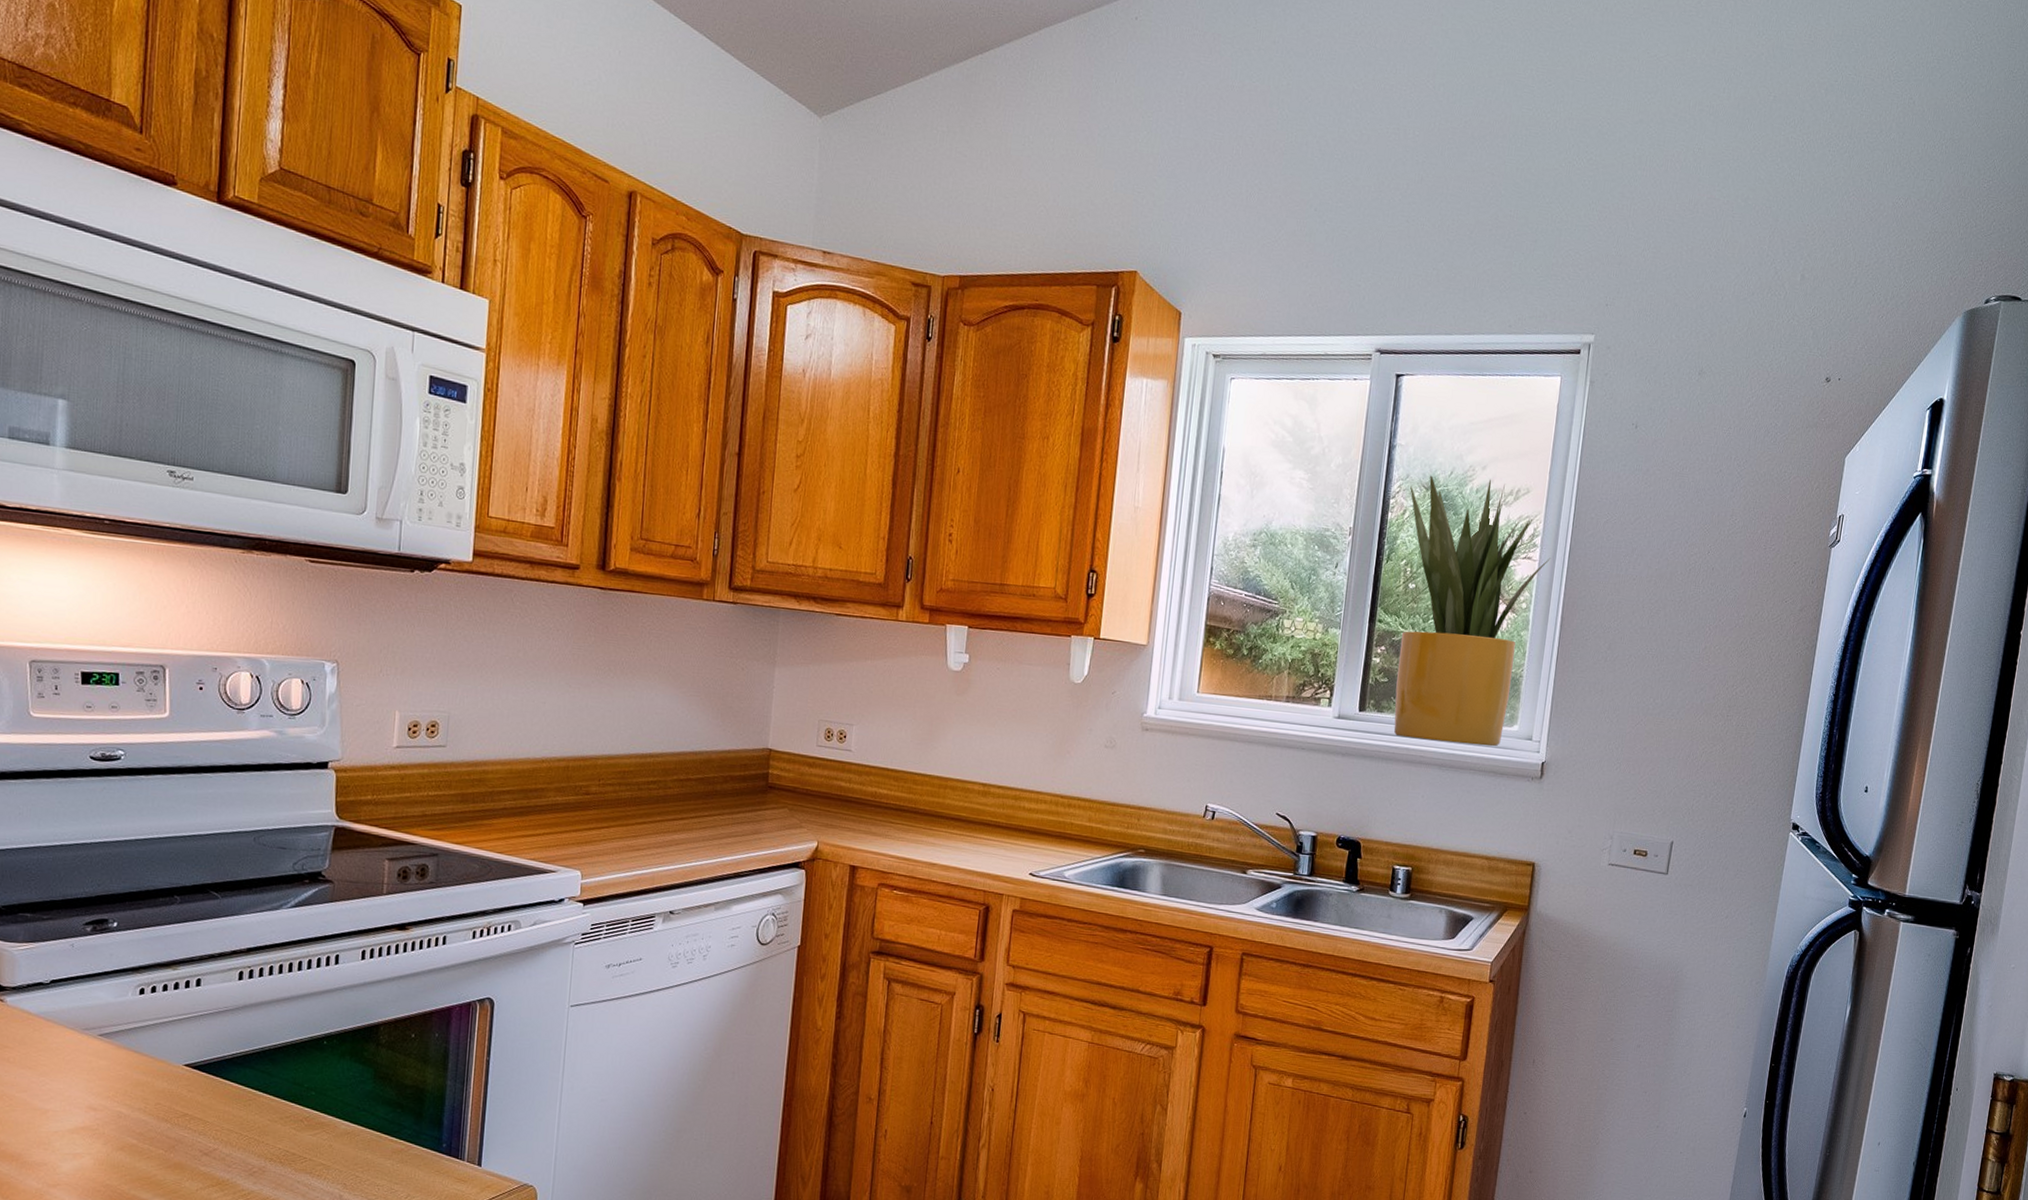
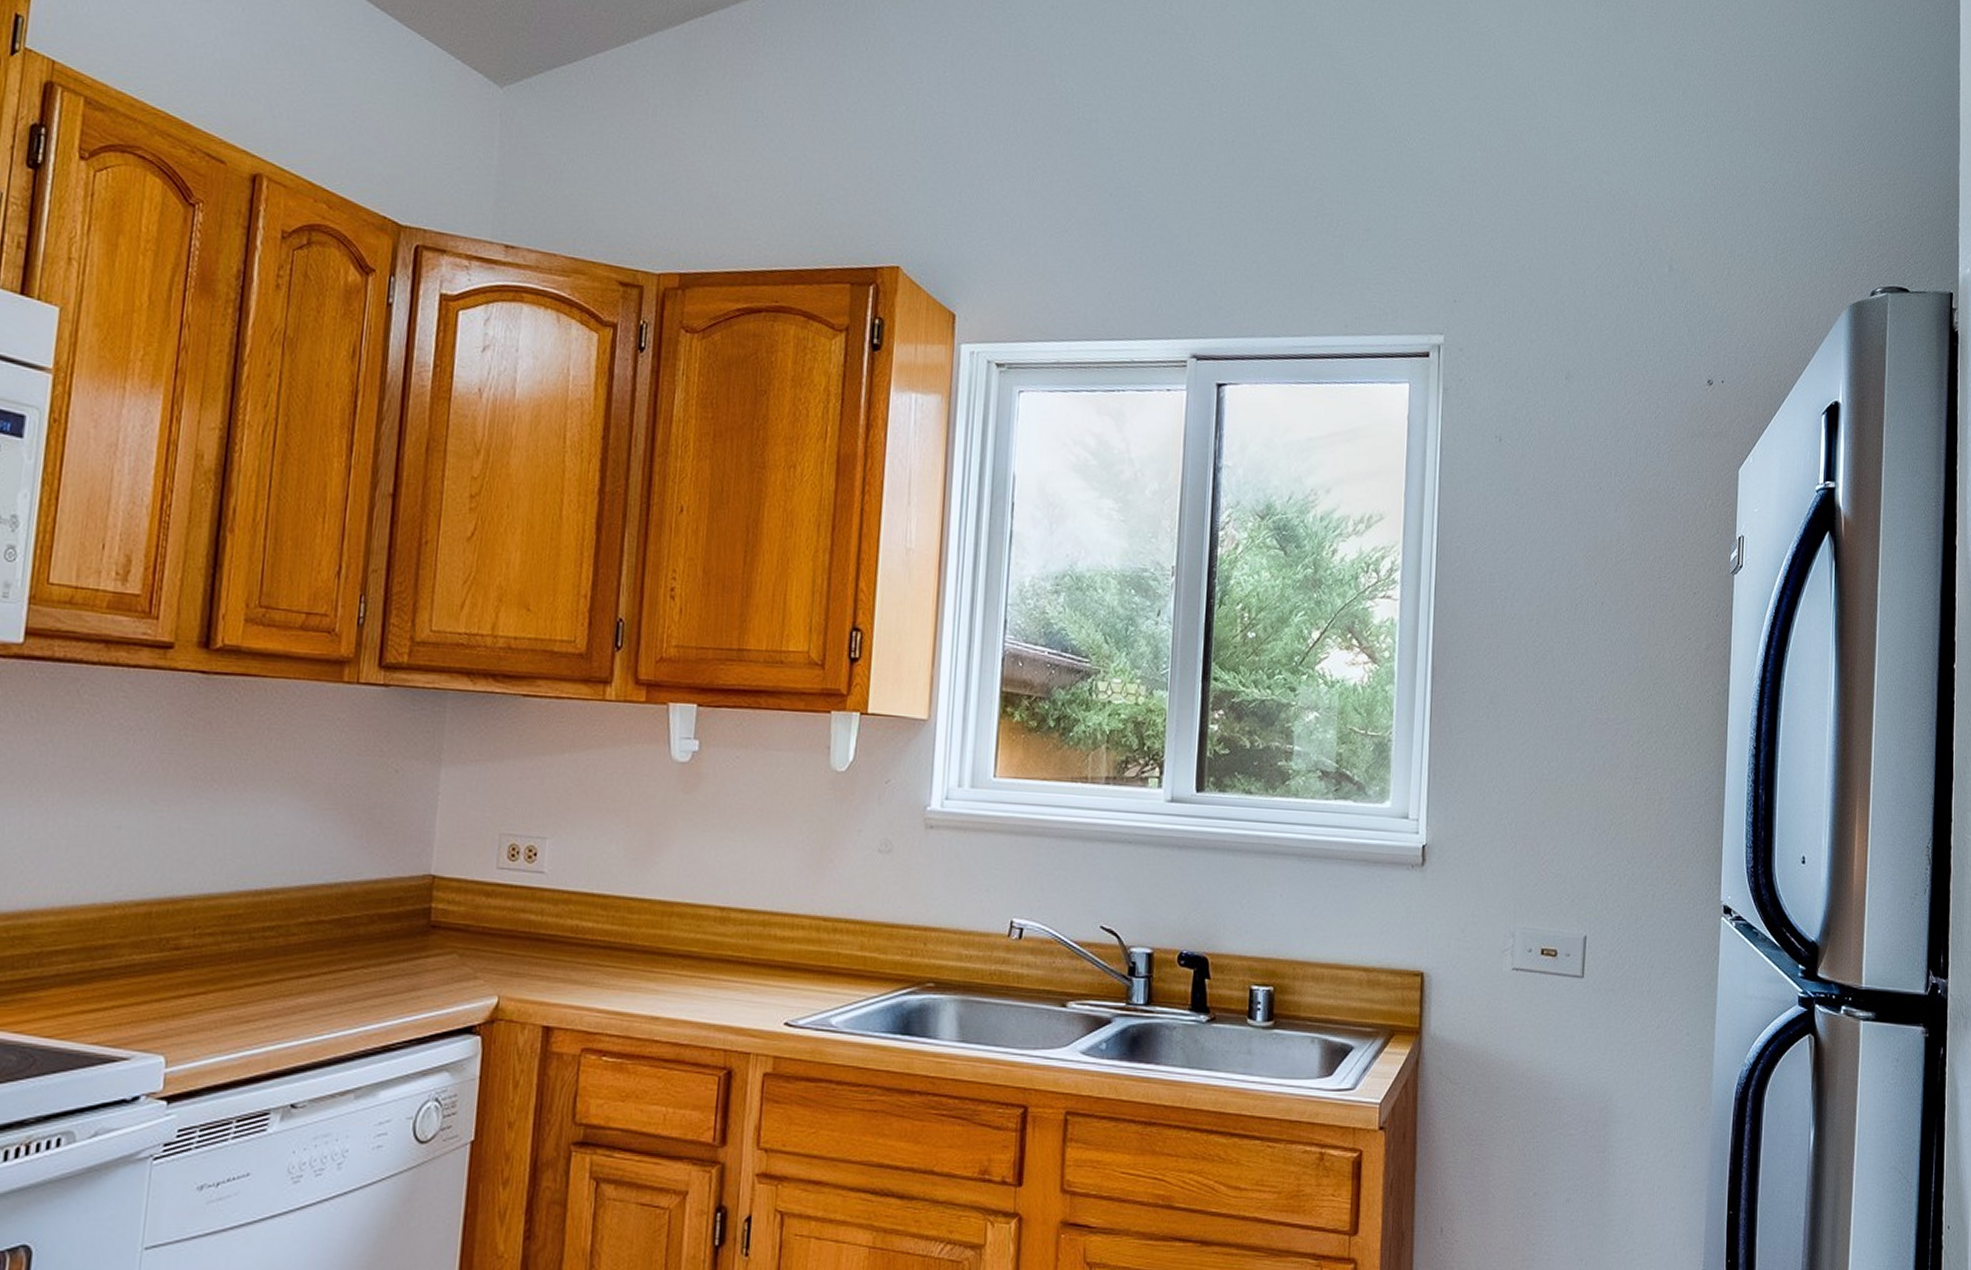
planter: present [1393,475,1551,747] -> none [1239,501,1415,829]

